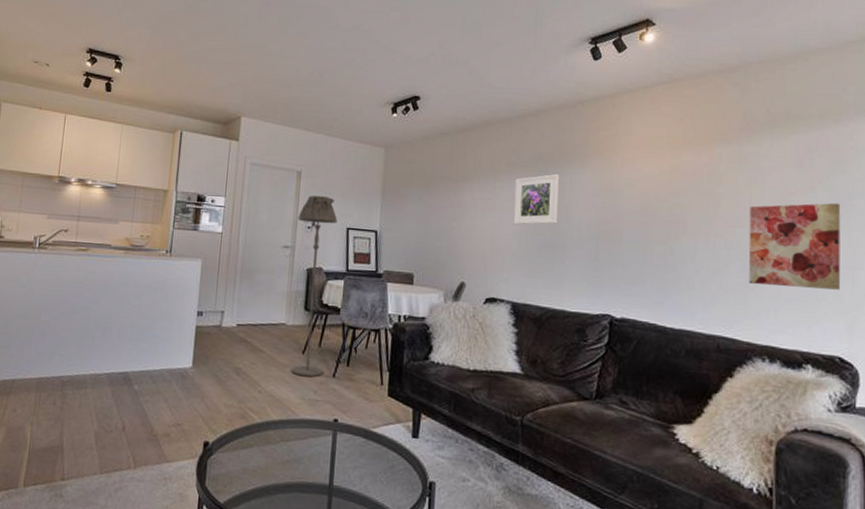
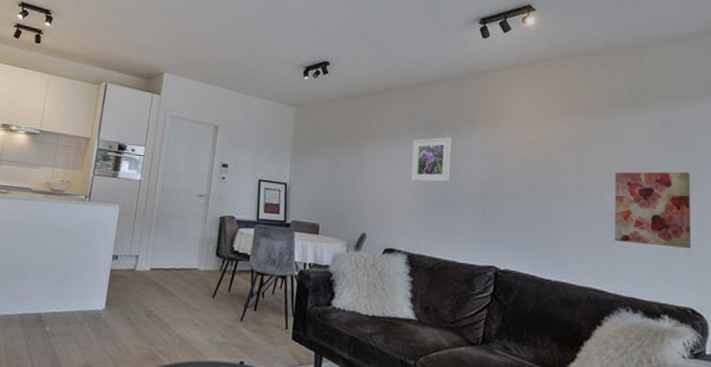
floor lamp: present [292,195,338,377] -> none [201,148,251,321]

